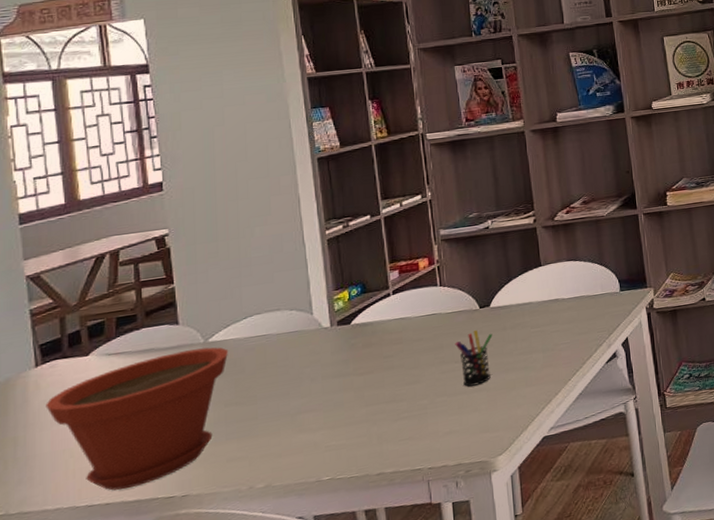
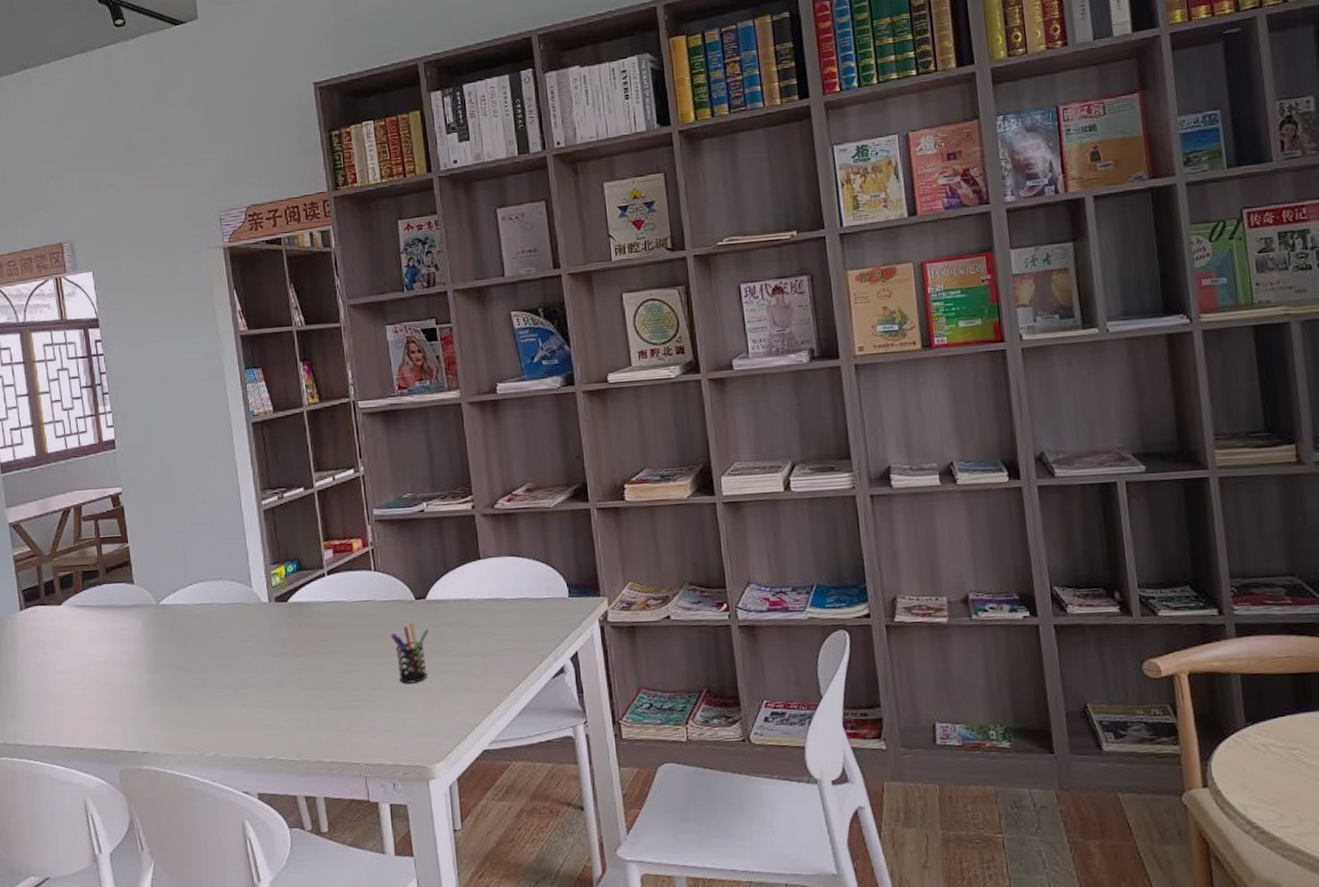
plant pot: present [45,347,228,491] -> none [30,610,177,737]

